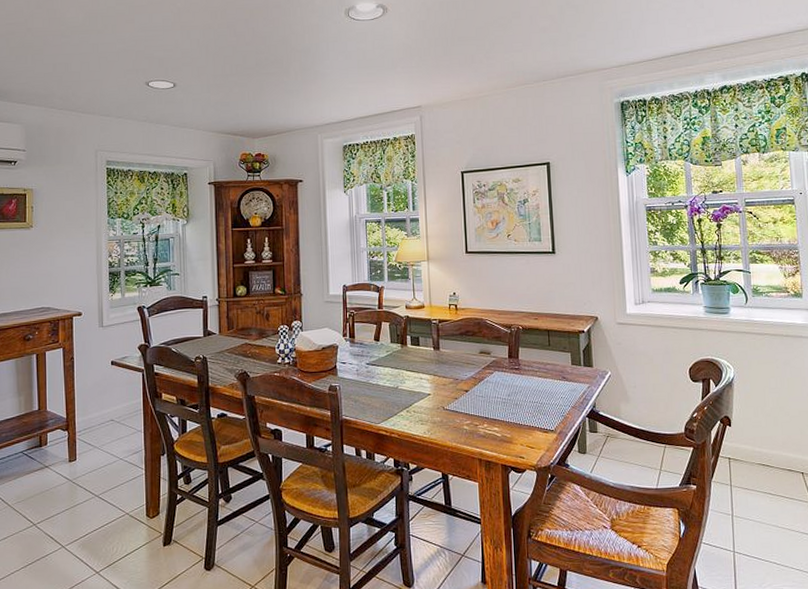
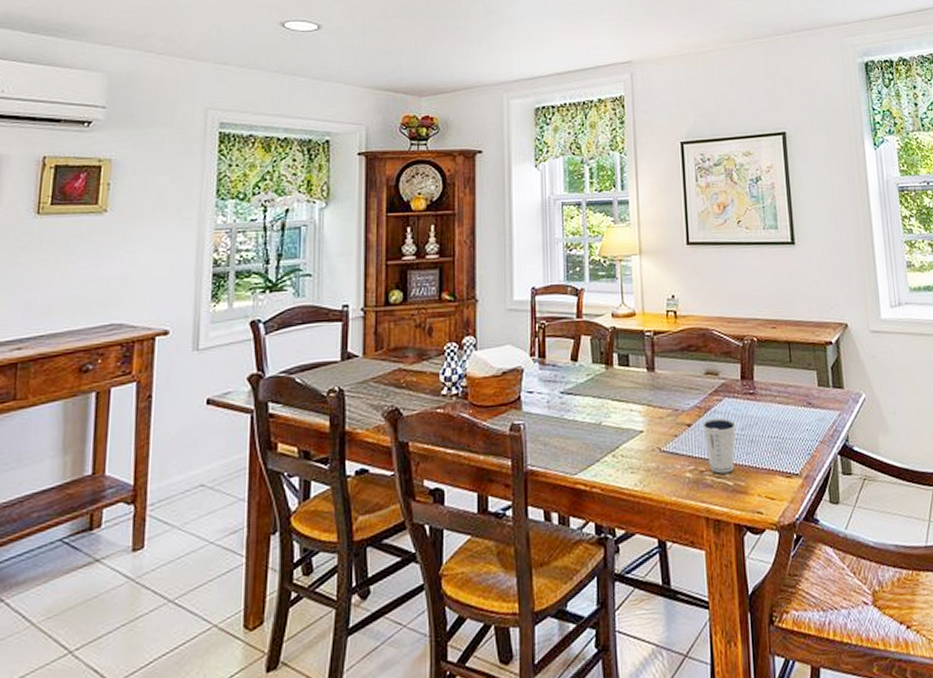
dixie cup: none [477,387,504,428] -> present [702,418,736,474]

